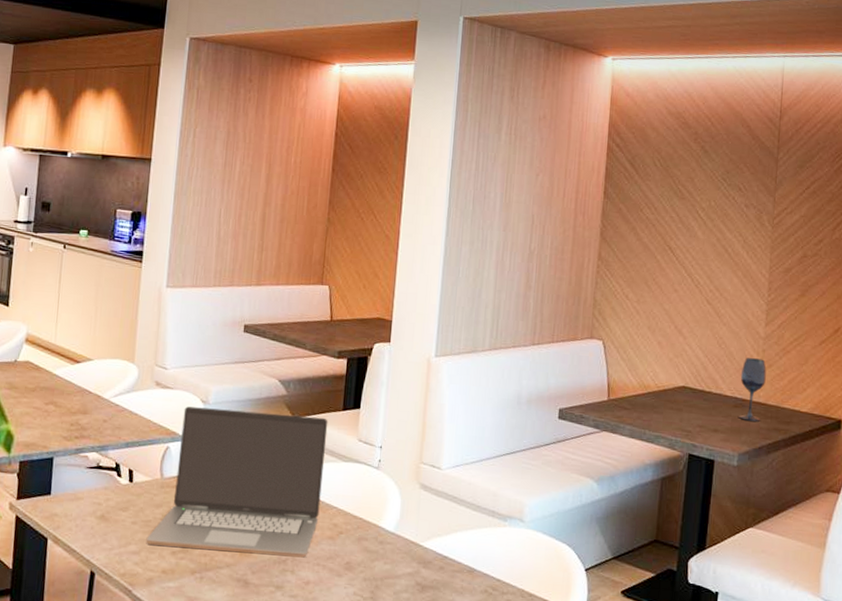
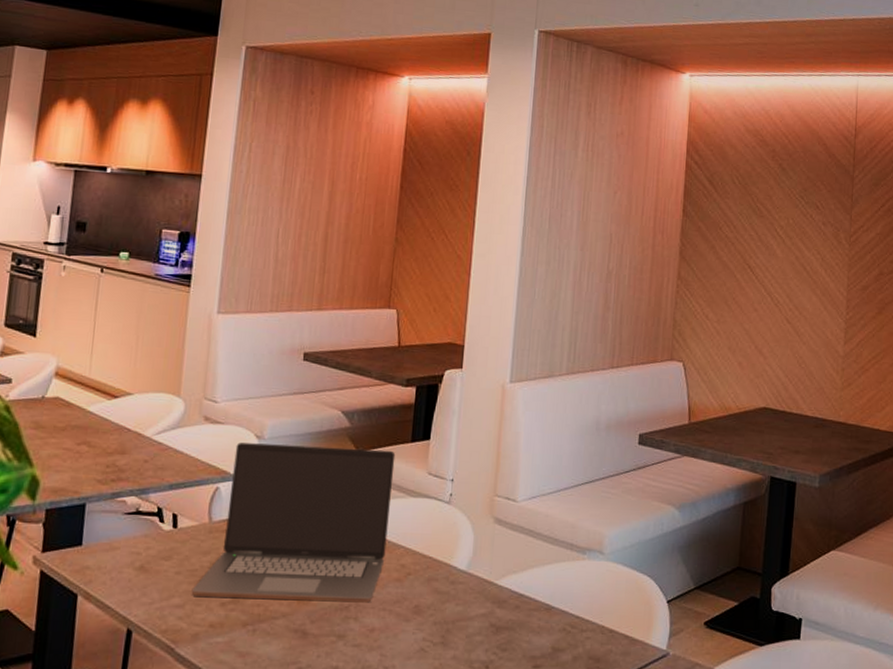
wineglass: present [739,358,767,421] -> none [819,377,846,441]

